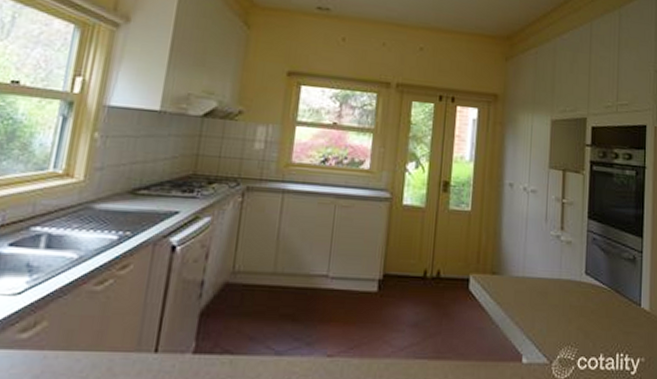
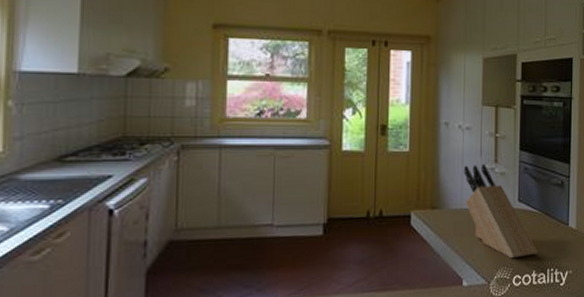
knife block: none [527,230,606,338] -> present [463,163,538,259]

